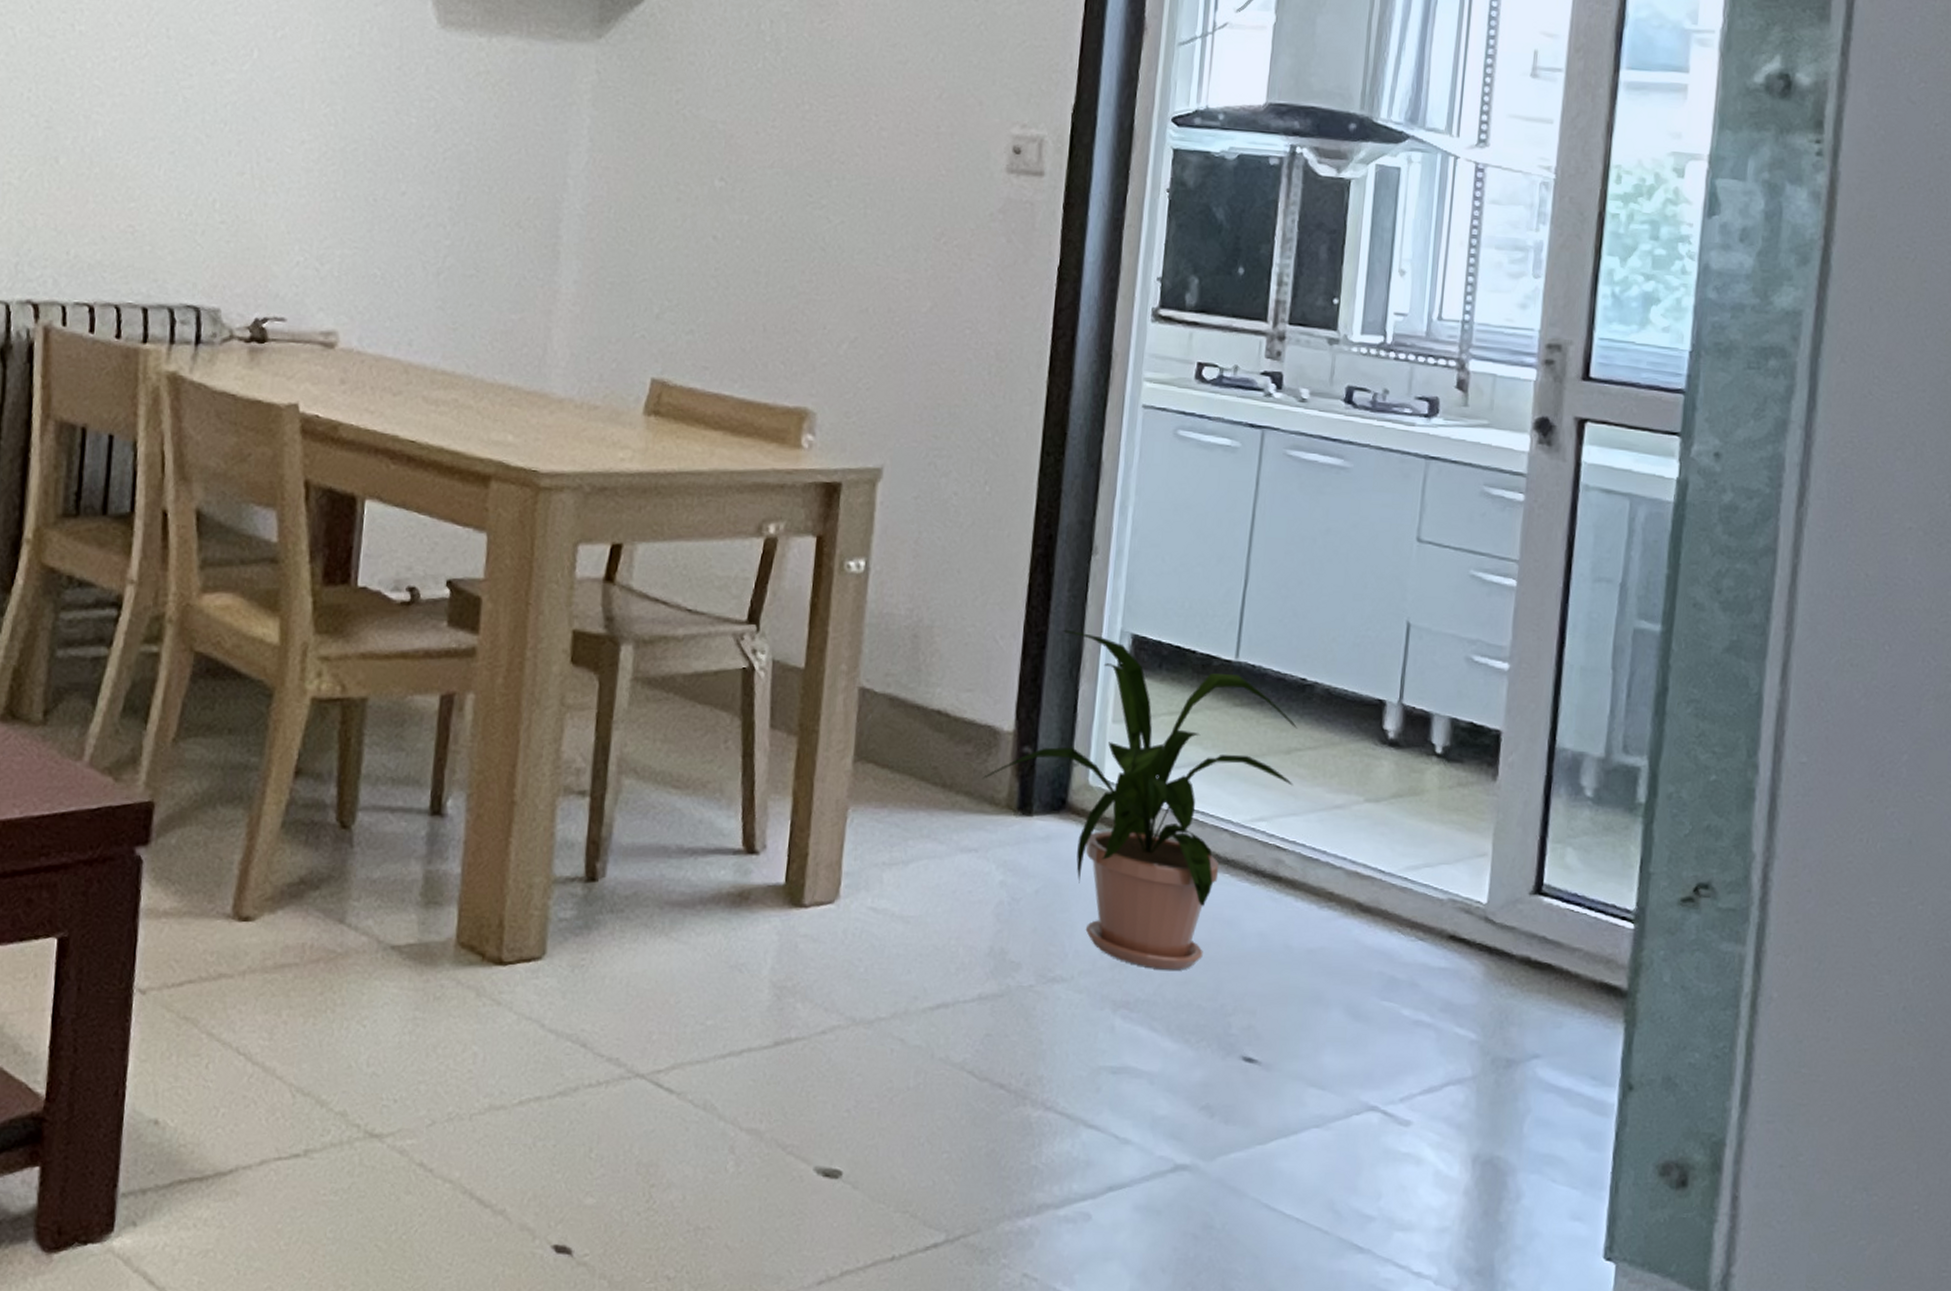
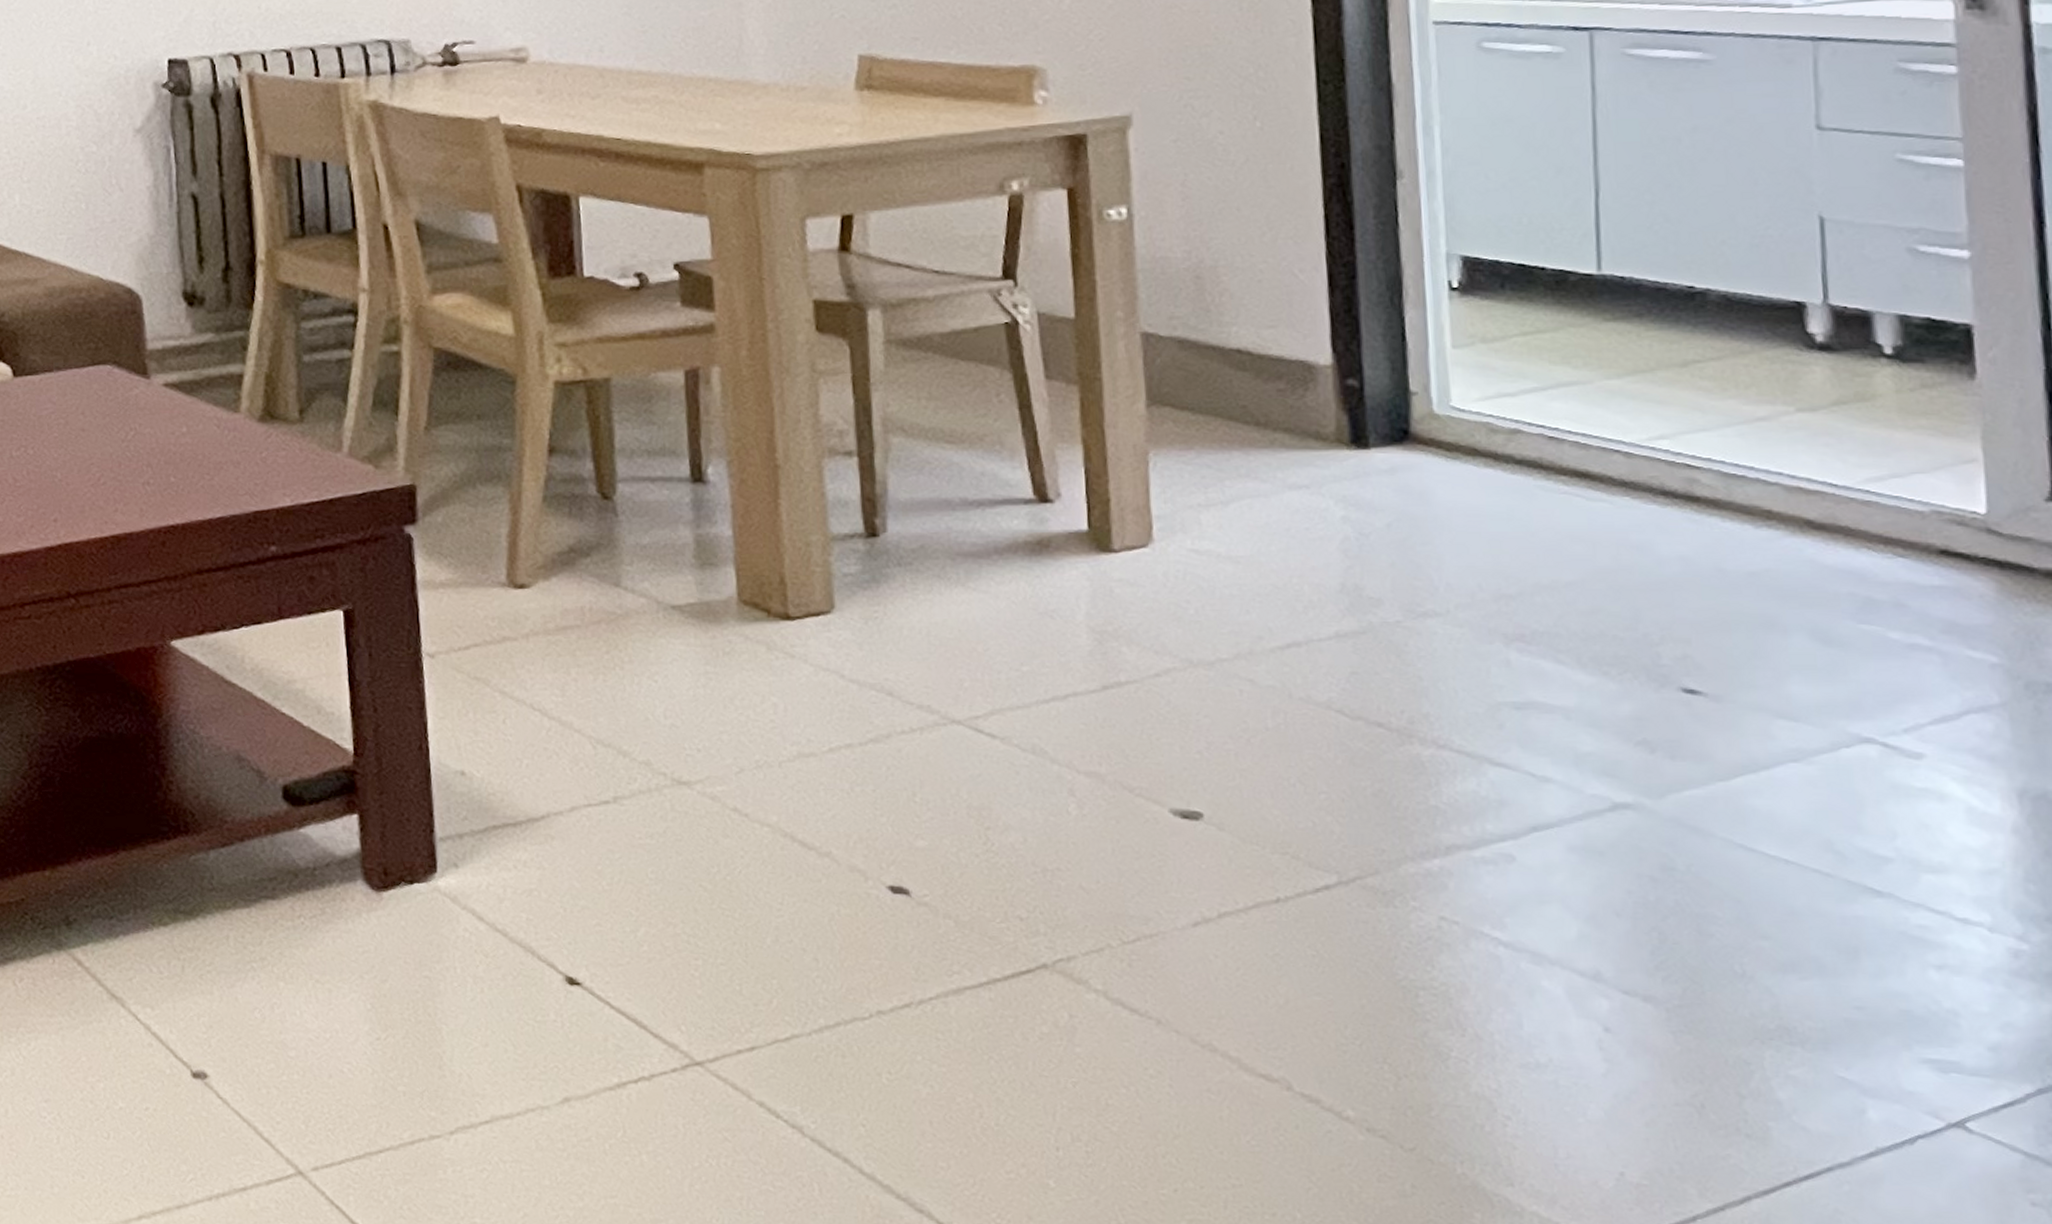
house plant: present [982,630,1298,970] -> none [1302,258,1697,600]

